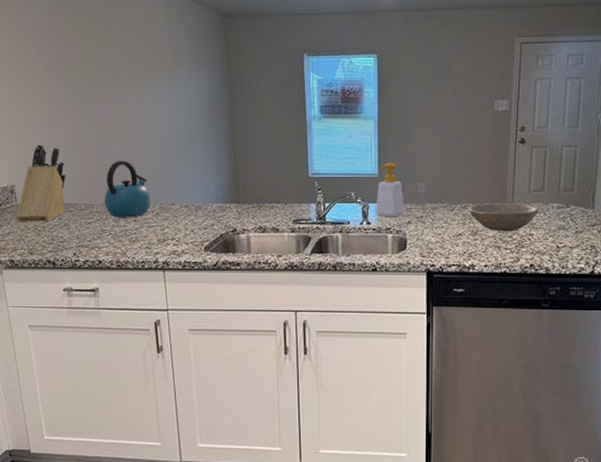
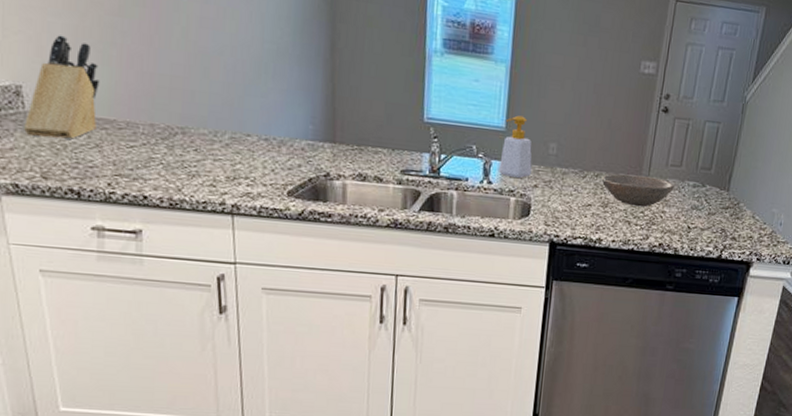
kettle: present [104,160,151,218] -> none [154,70,219,146]

